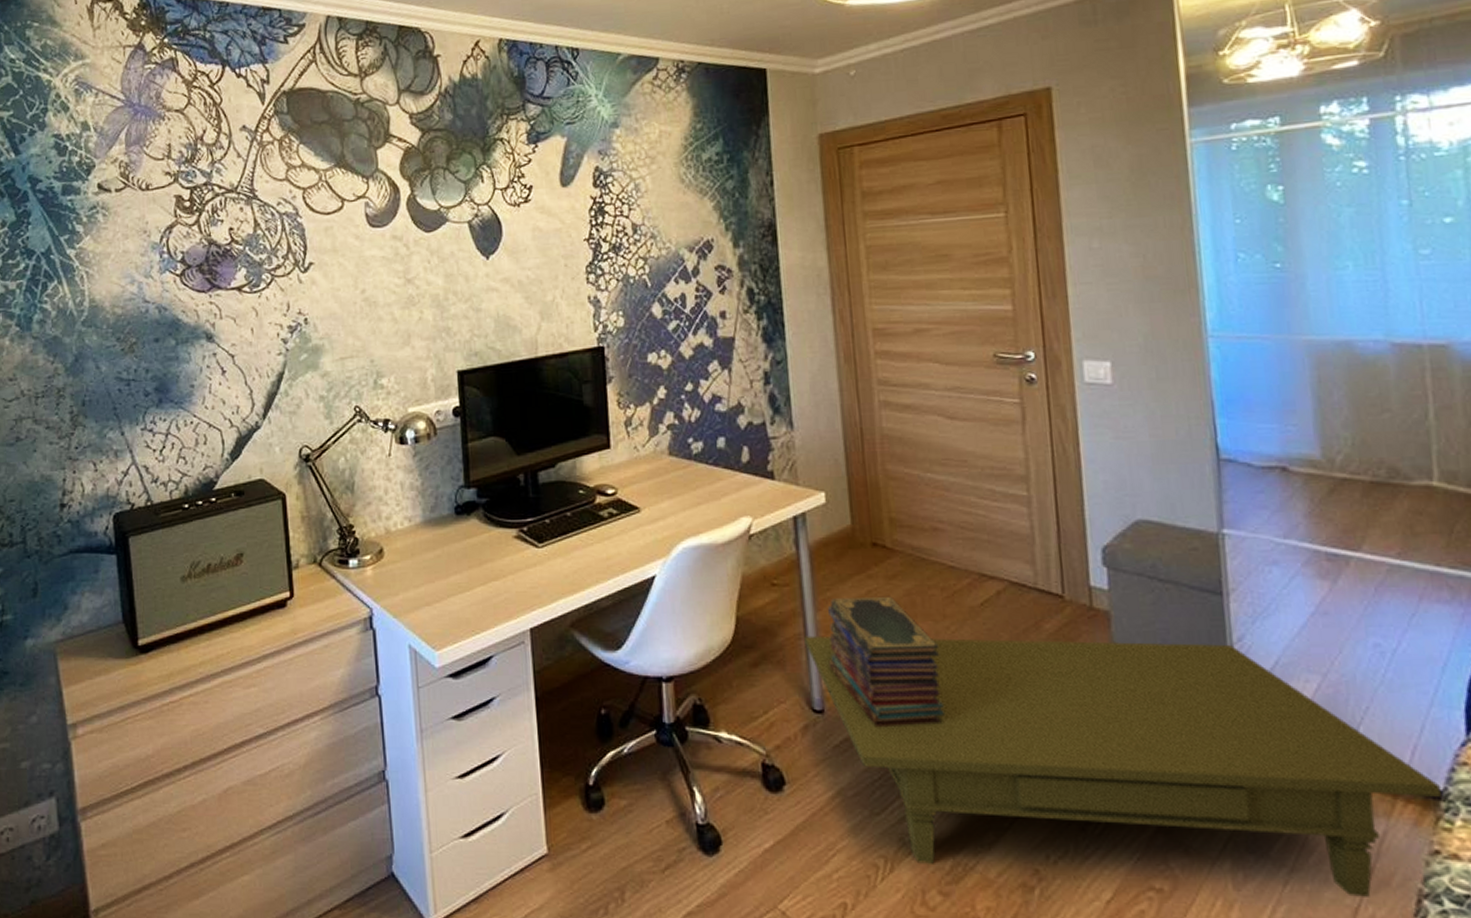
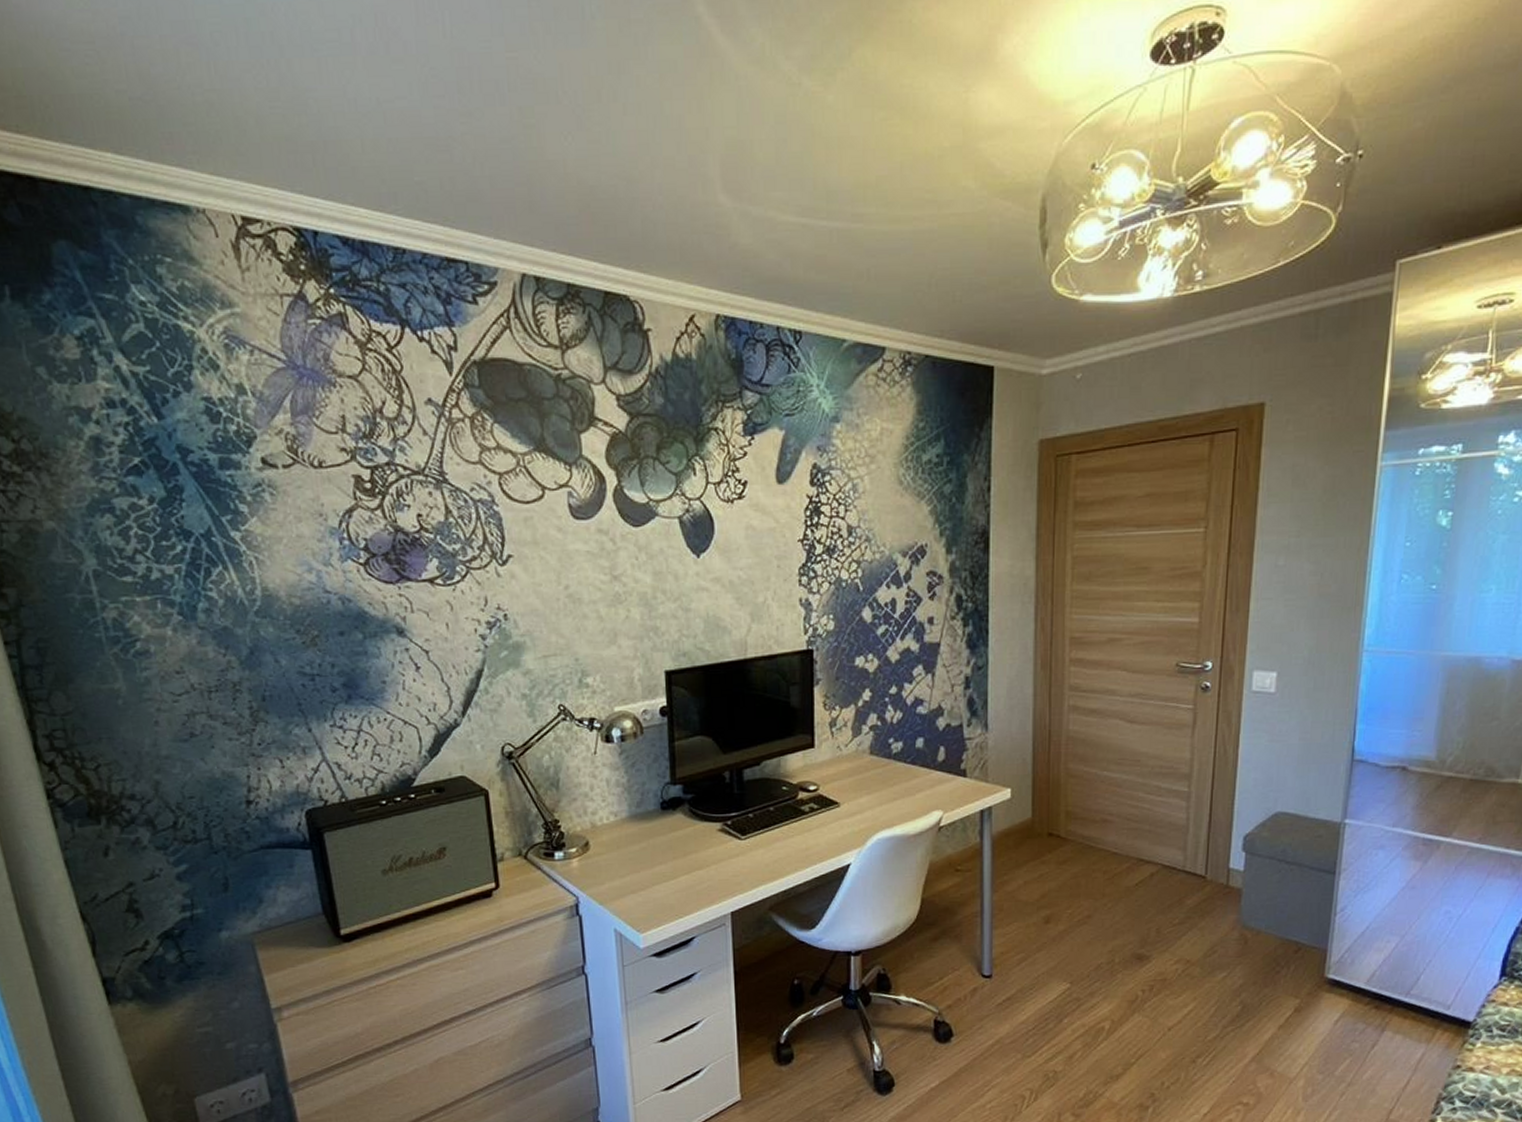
coffee table: present [804,635,1441,897] -> none [980,913,1471,1102]
book stack: present [827,596,944,728] -> none [999,879,1096,988]

